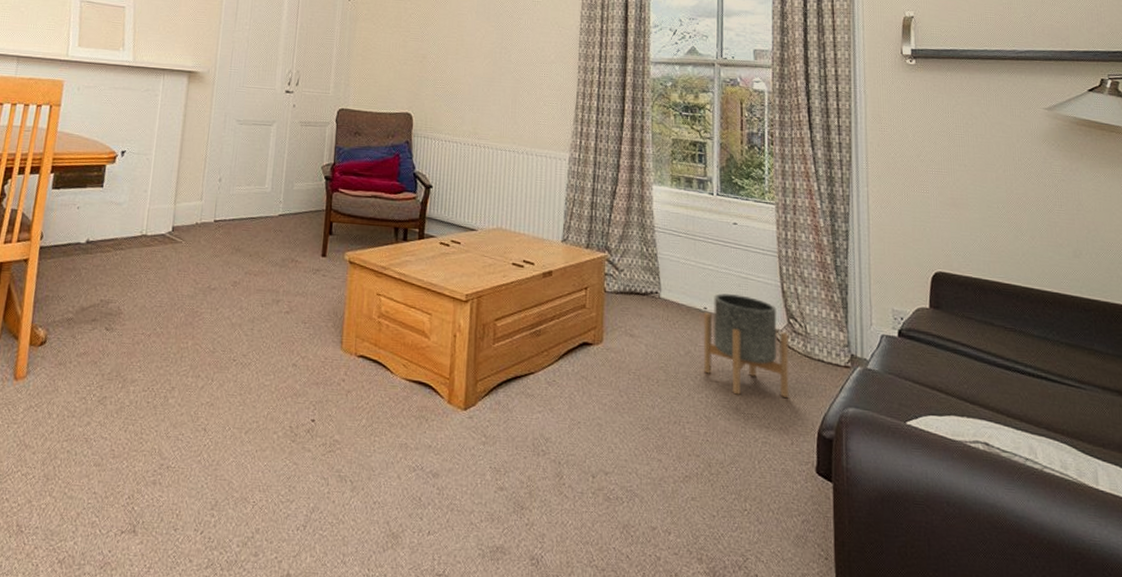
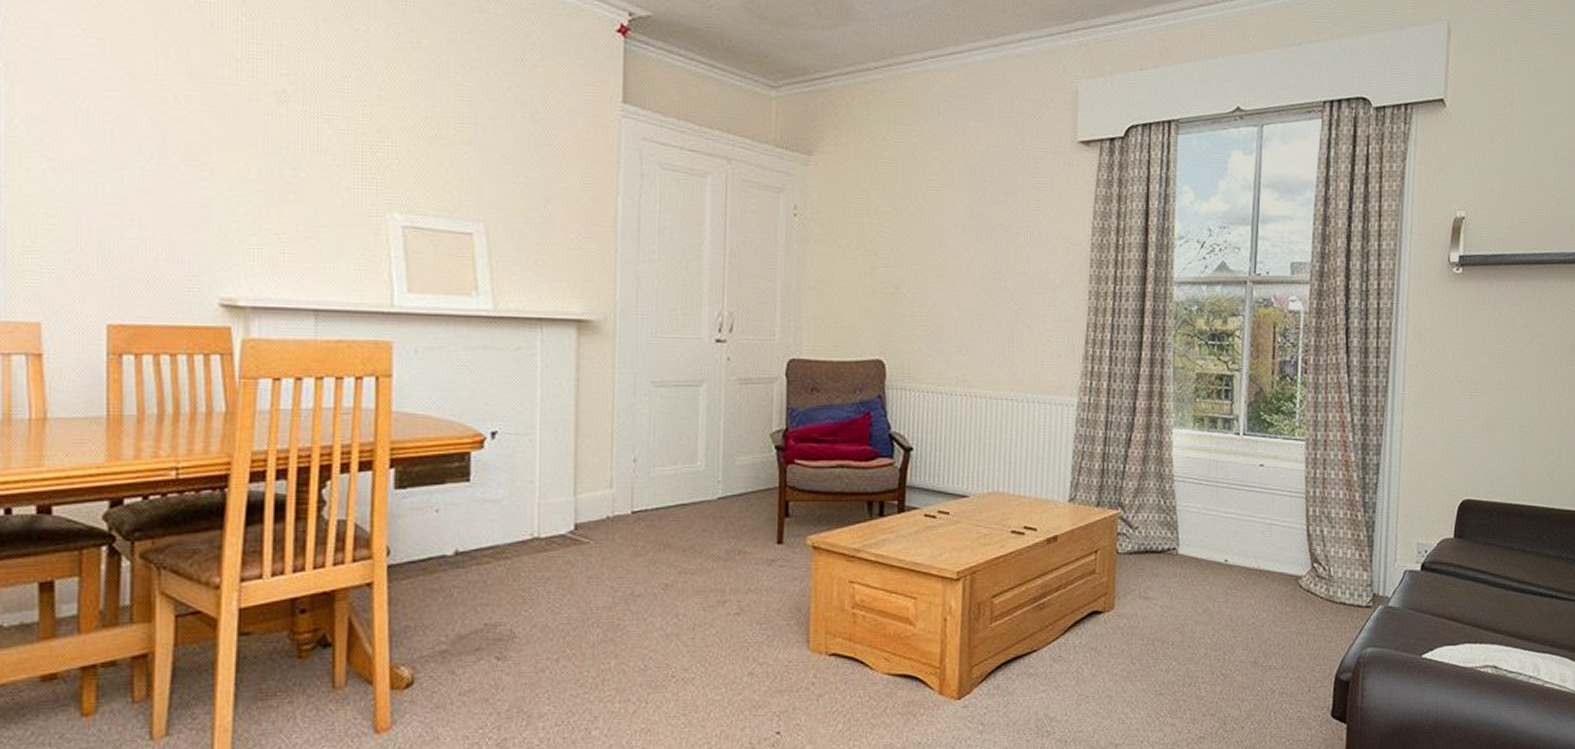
planter: present [703,293,790,399] -> none [1222,543,1312,648]

